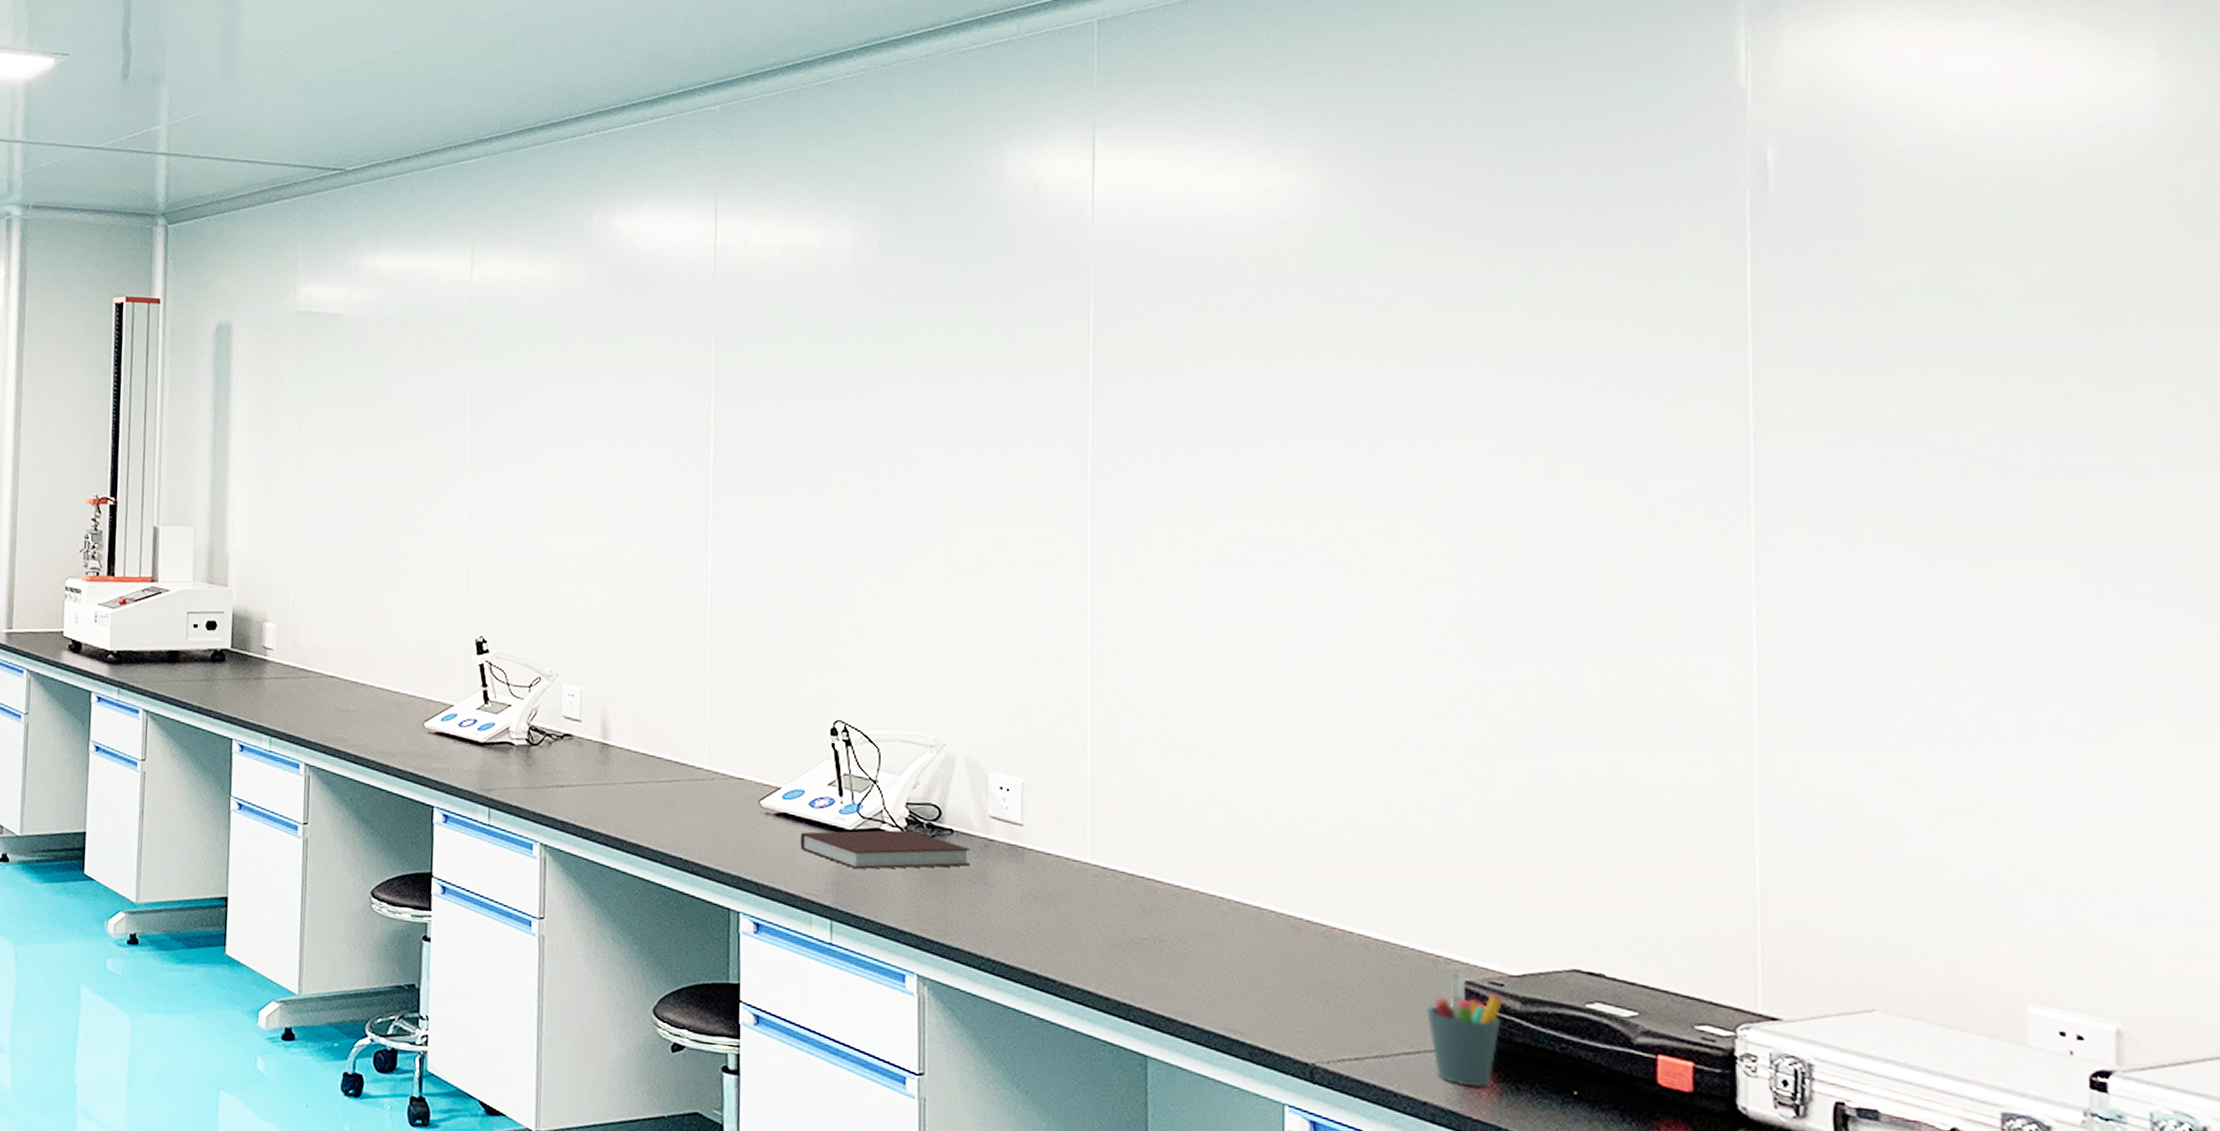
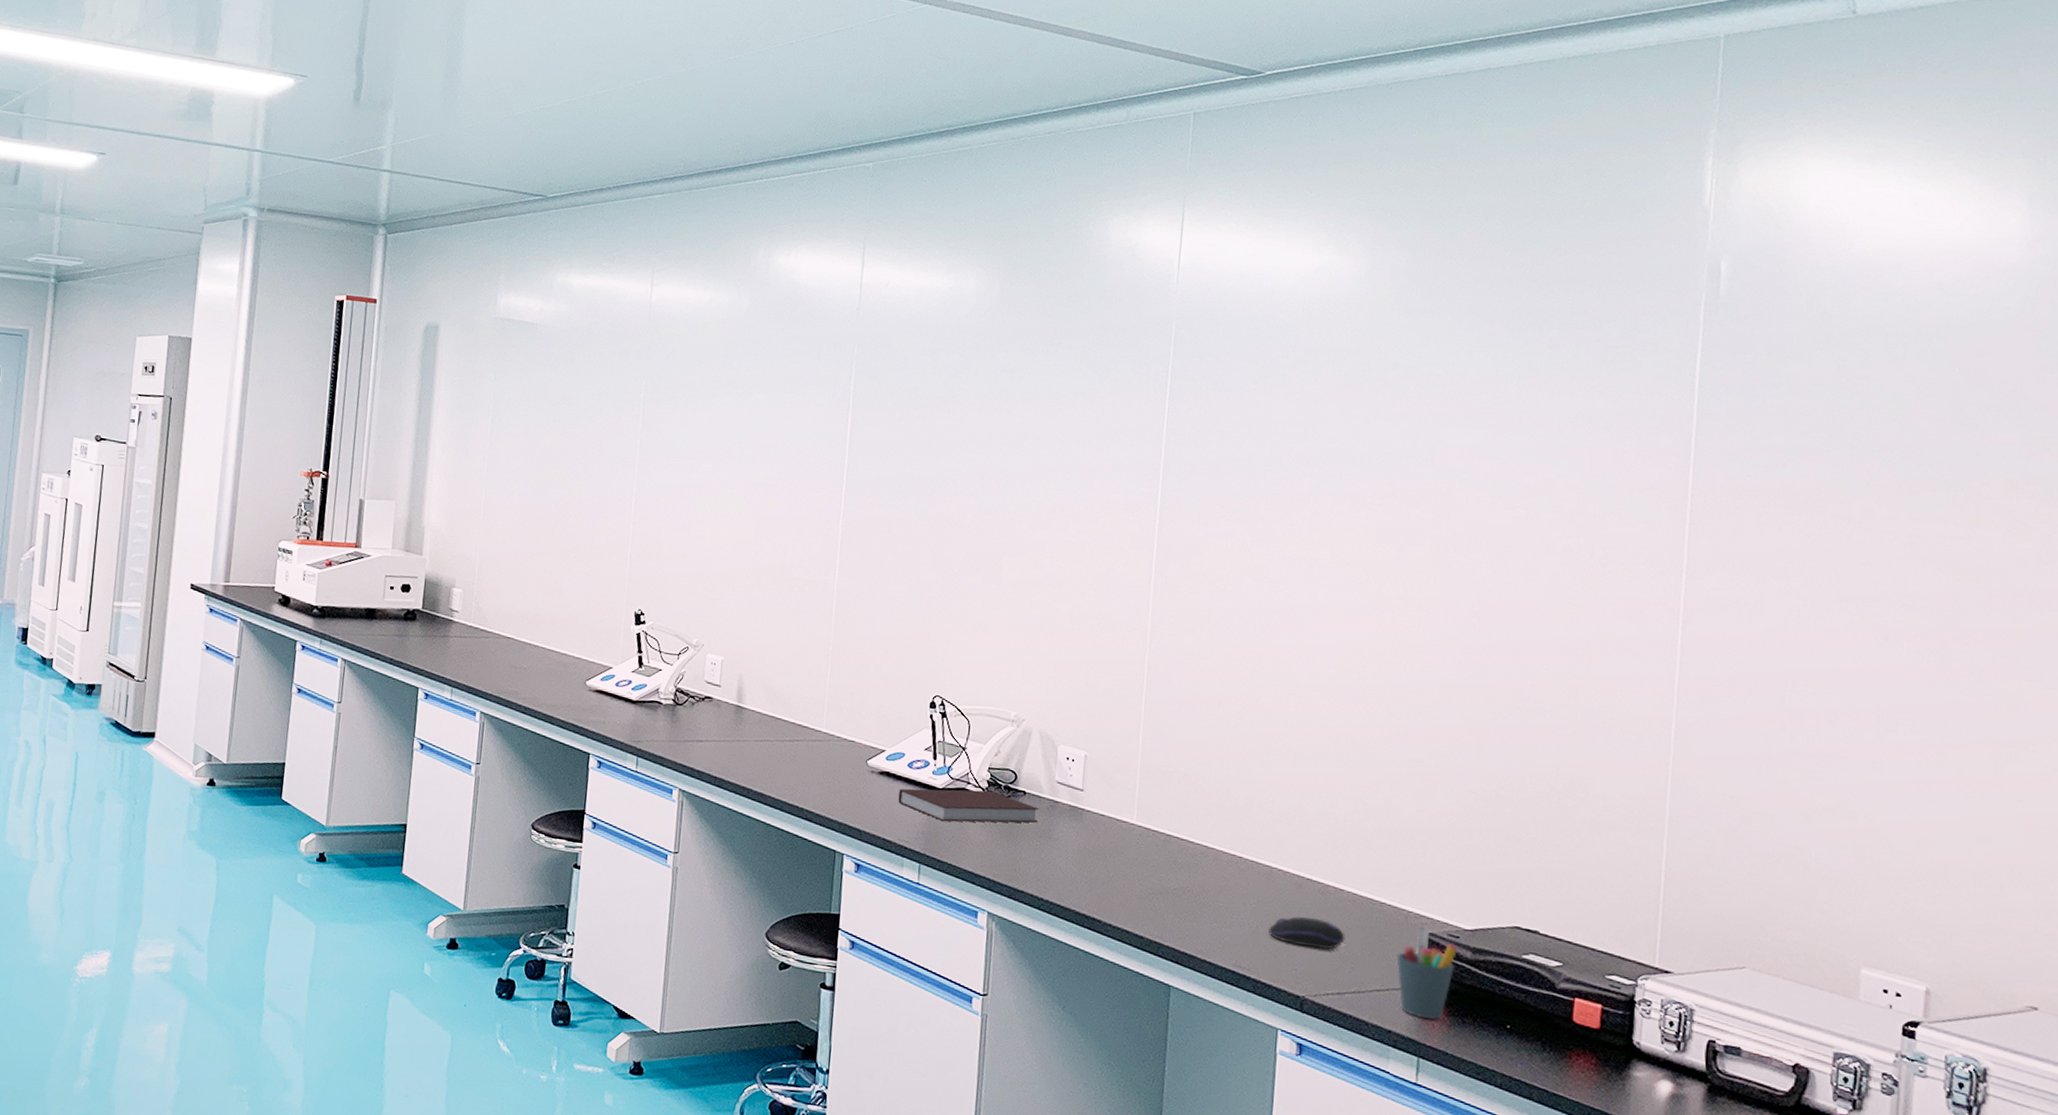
computer mouse: none [1262,967,1360,1006] -> present [1267,916,1345,950]

